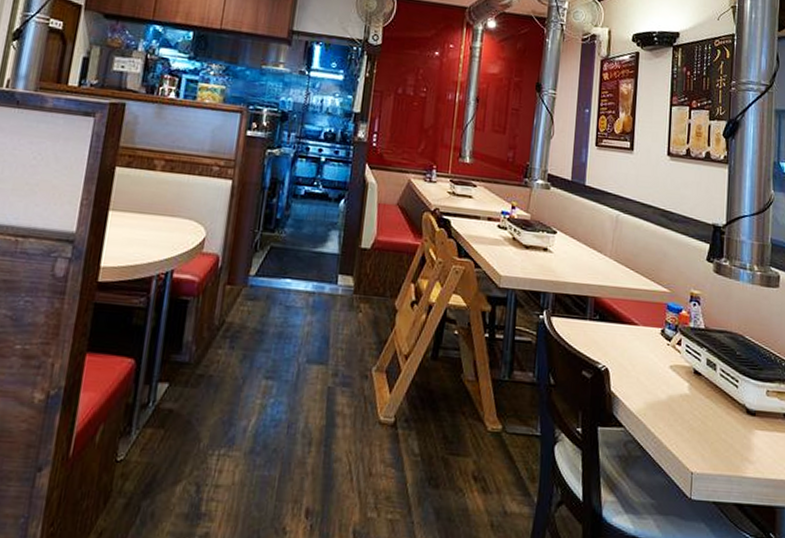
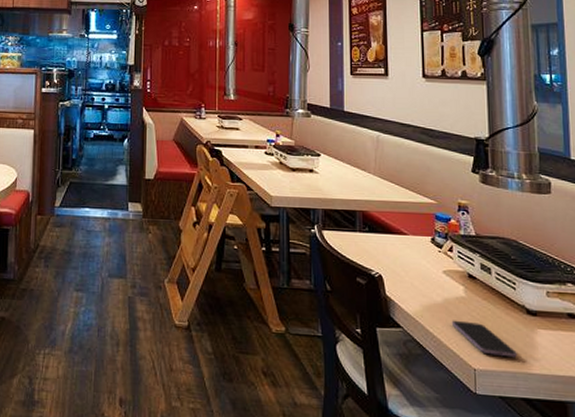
smartphone: none [673,419,734,460] -> present [451,320,517,358]

